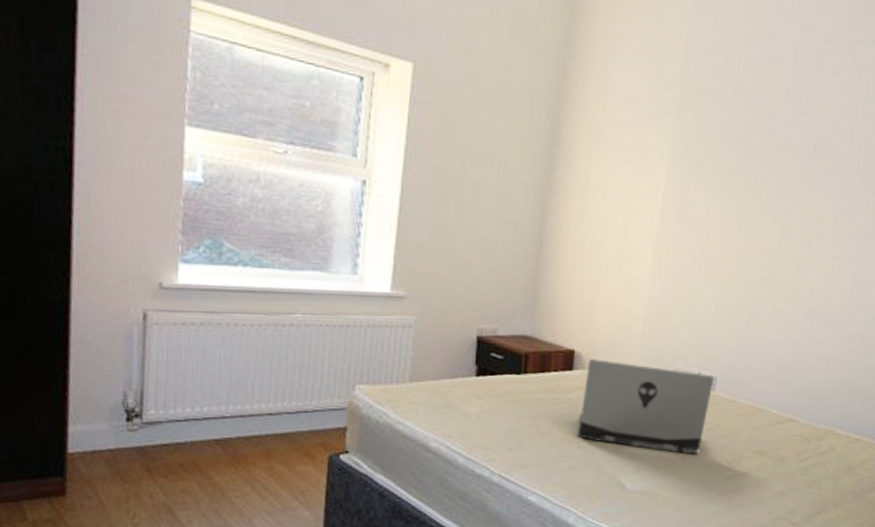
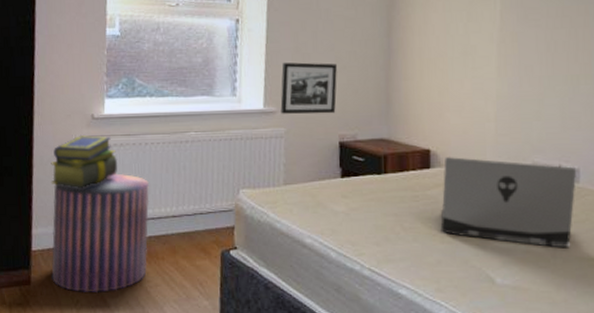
stack of books: none [96,309,196,375] -> present [50,135,118,188]
pouf: none [97,360,240,505] -> present [51,174,150,294]
picture frame: none [411,239,481,304] -> present [280,62,337,114]

